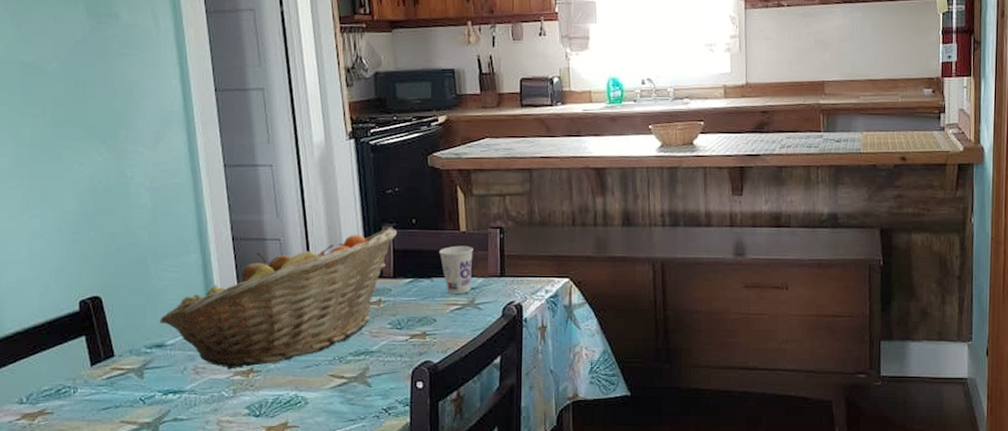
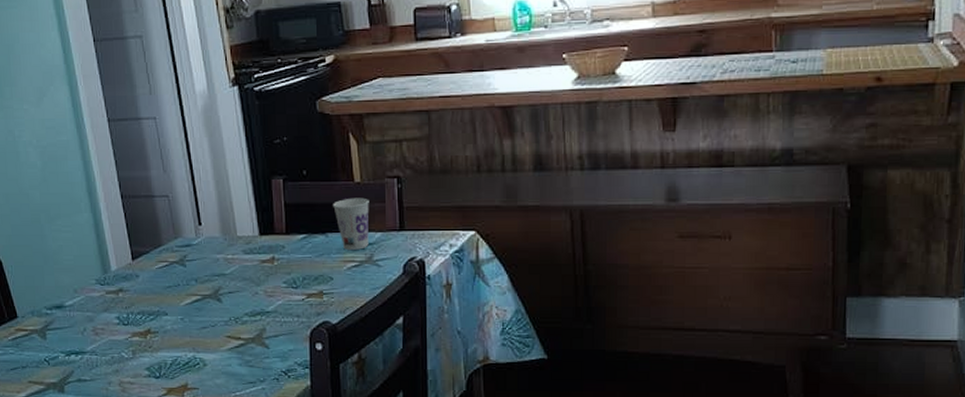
fruit basket: present [160,228,398,369] -> none [57,181,288,331]

